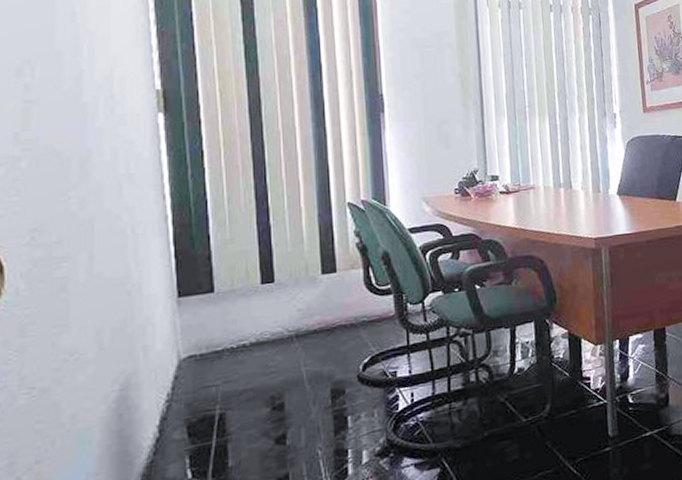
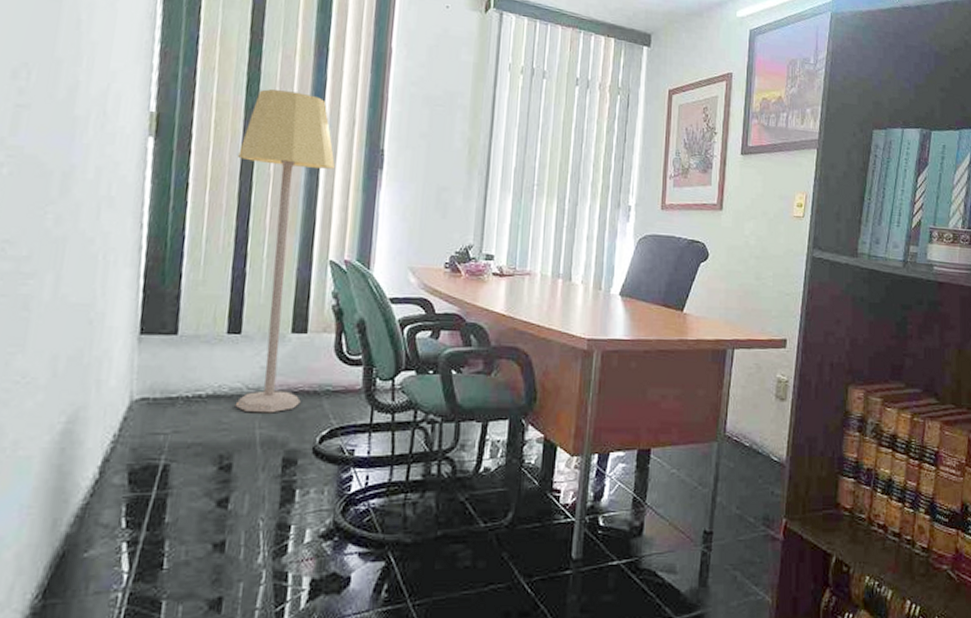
lamp: none [246,52,340,353] -> present [235,89,336,413]

